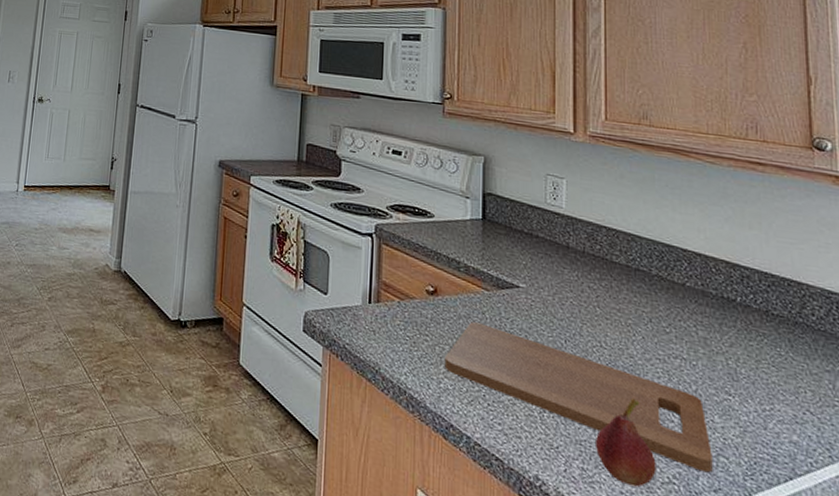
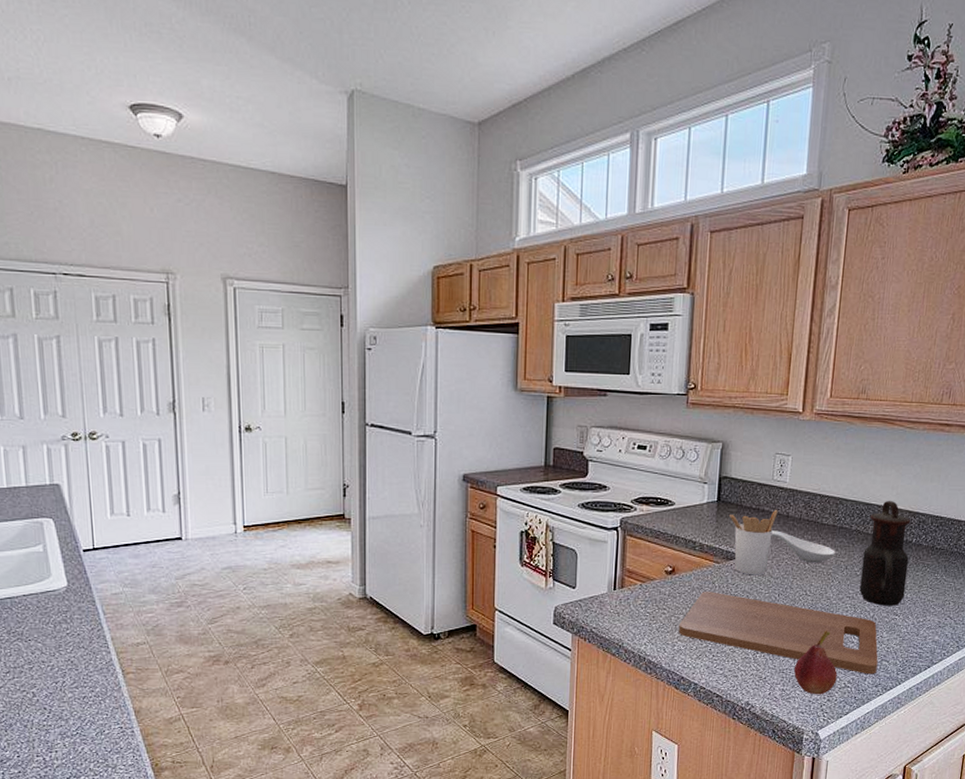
utensil holder: none [498,236,555,313] -> present [729,509,778,575]
spoon rest: none [549,261,633,310] -> present [771,530,835,563]
teapot: none [671,244,737,382] -> present [859,500,911,606]

